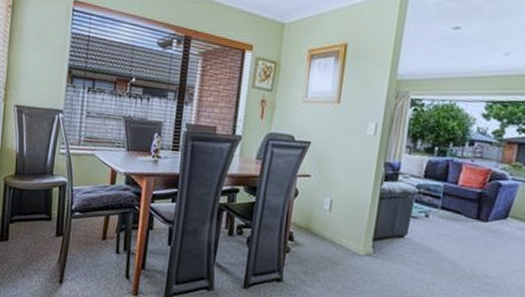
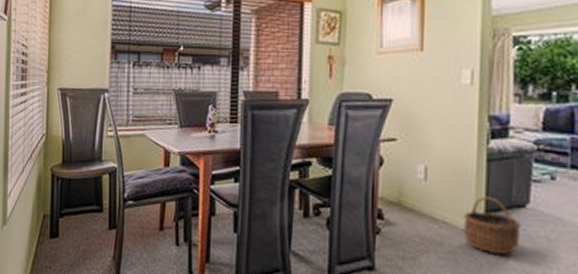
wicker basket: none [354,226,399,274] -> present [463,196,521,255]

